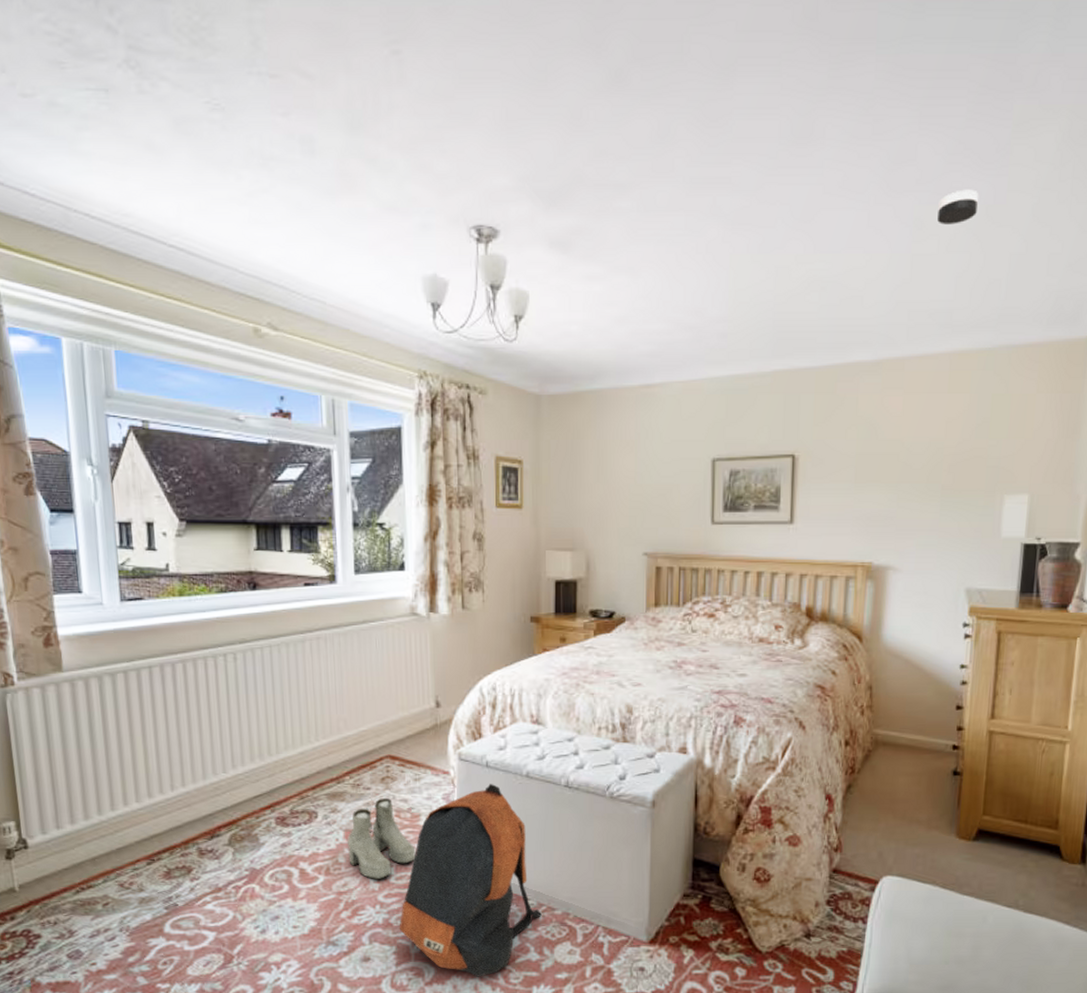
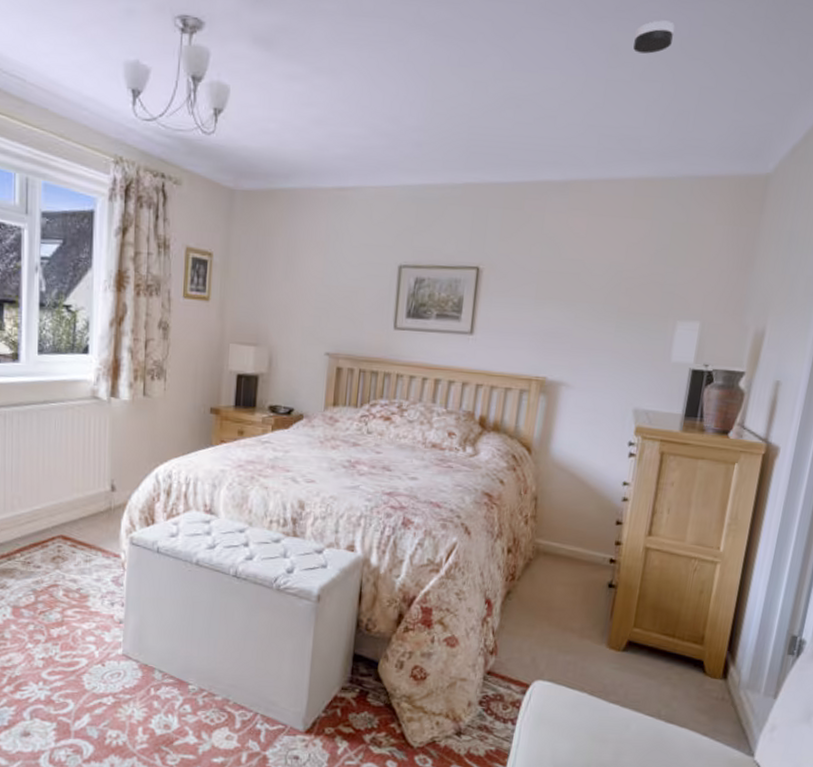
boots: present [347,798,416,879] -> none [15,577,82,657]
backpack: present [399,784,542,977] -> none [60,569,202,757]

